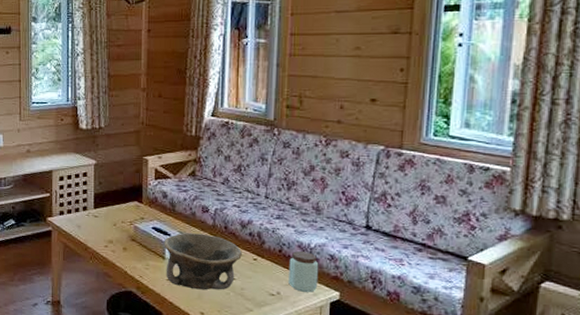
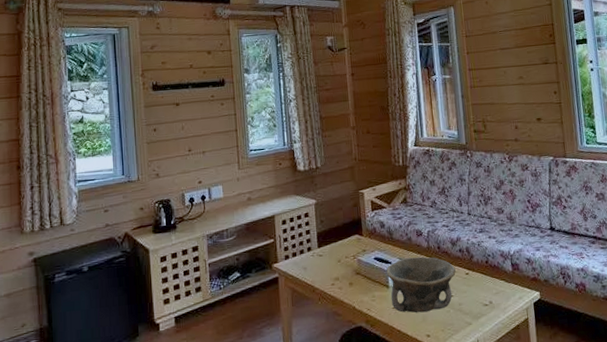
peanut butter: present [288,251,319,292] -> none [495,259,522,297]

